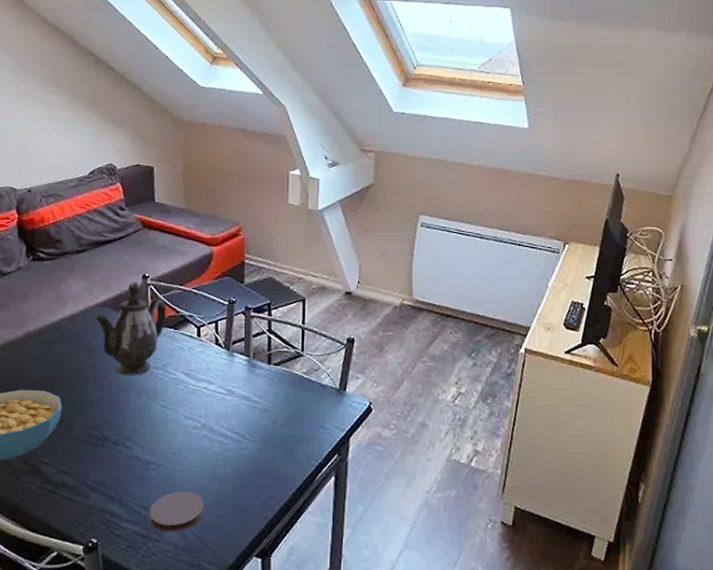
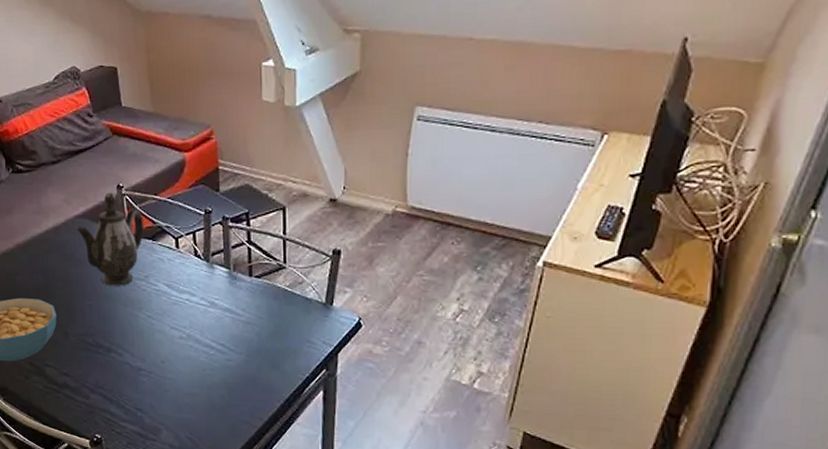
coaster: present [149,491,205,532] -> none [145,396,195,434]

